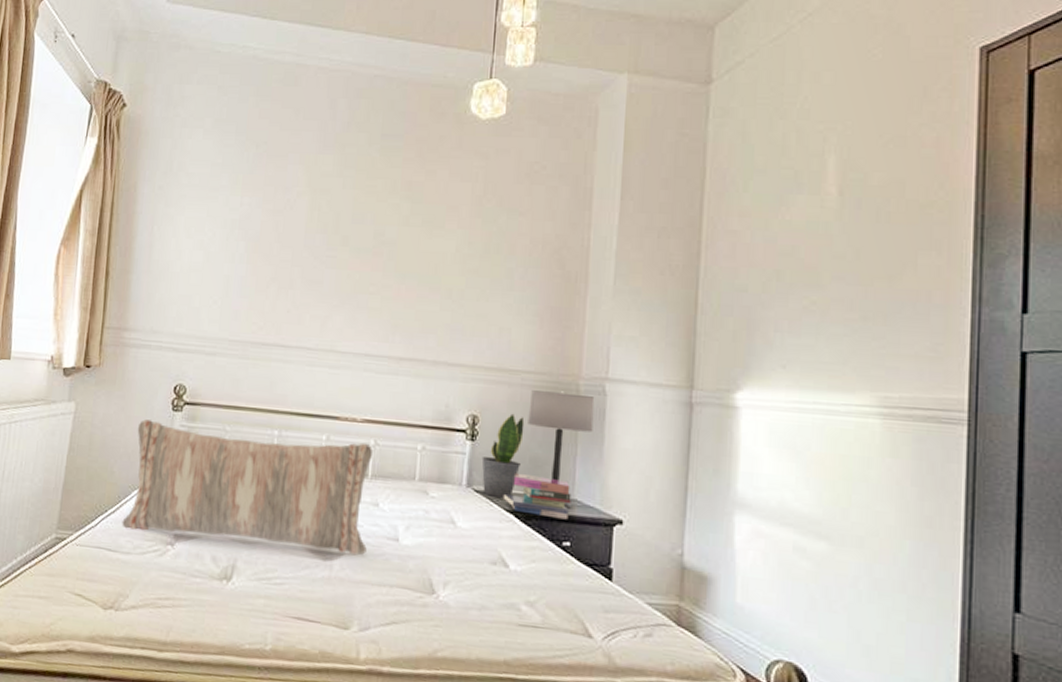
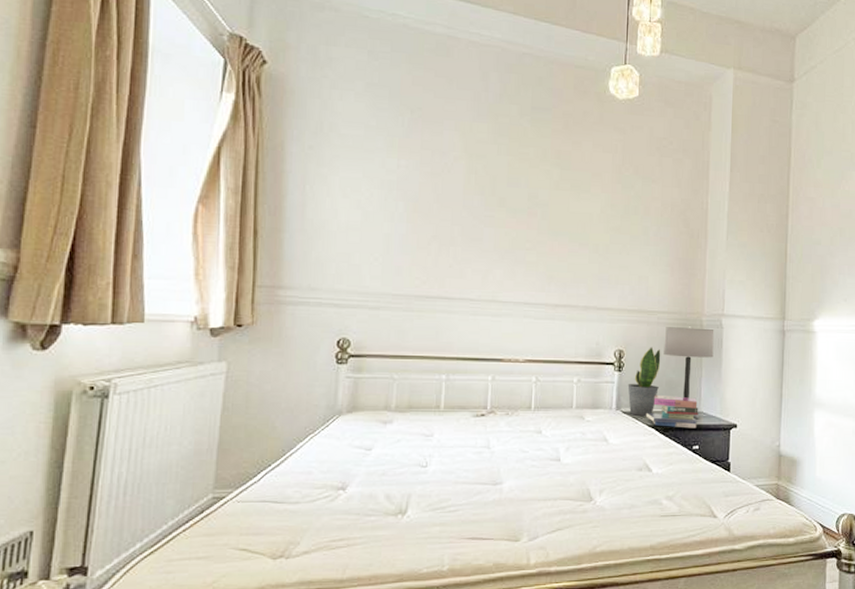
pillow: present [122,419,372,556] -> none [288,374,534,480]

